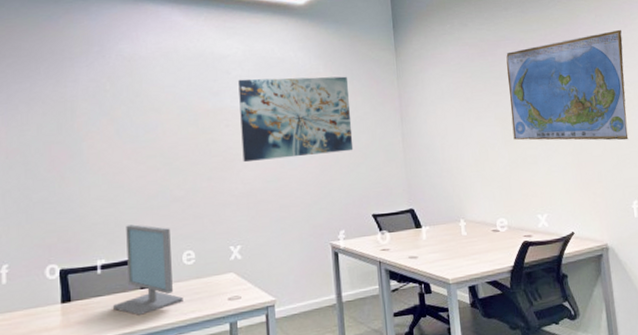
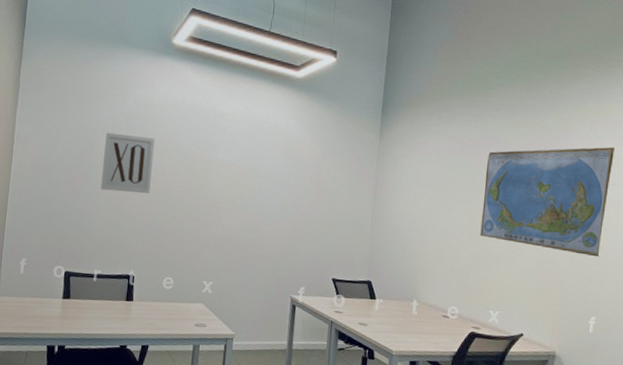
wall art: none [89,95,151,165] -> present [100,132,155,194]
computer monitor: present [113,224,183,315] -> none [102,245,158,322]
wall art: present [238,76,354,162] -> none [226,137,331,219]

